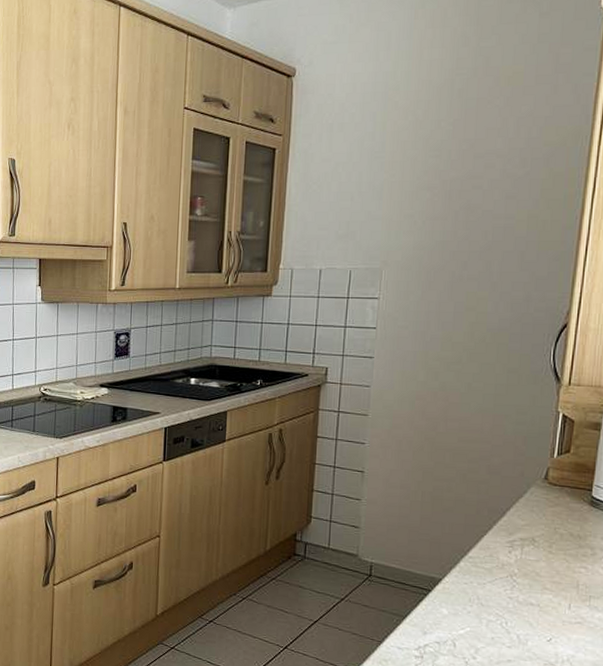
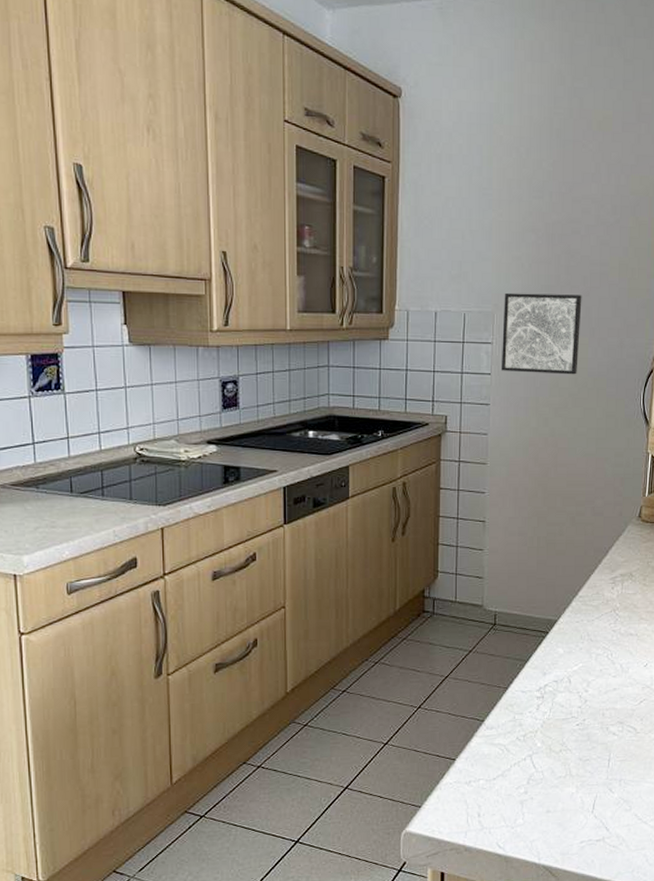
wall art: none [388,249,482,329] -> present [502,292,582,375]

